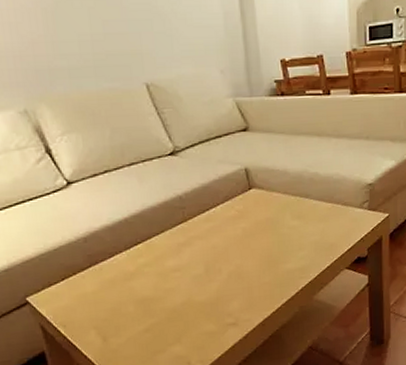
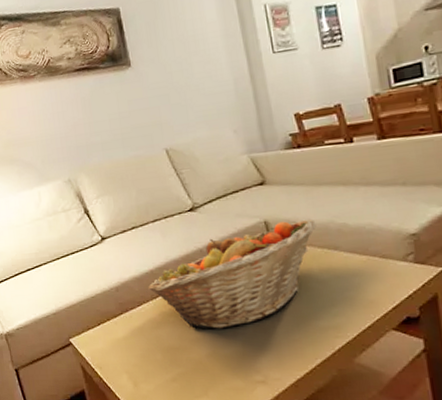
fruit basket: none [122,167,292,278] -> present [148,218,316,329]

